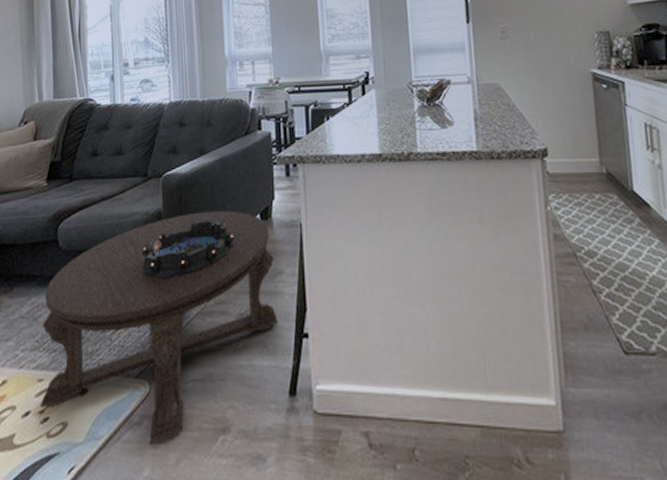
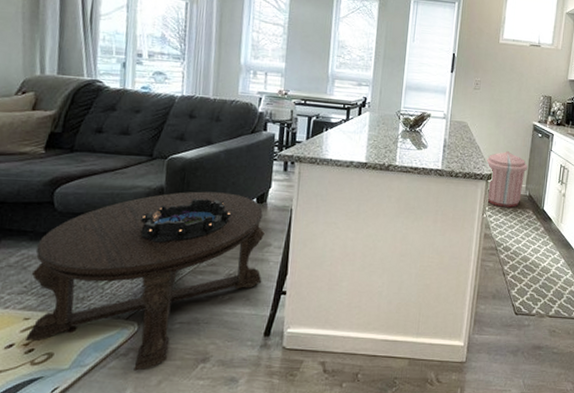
trash can: none [535,114,596,194] -> present [486,151,527,208]

